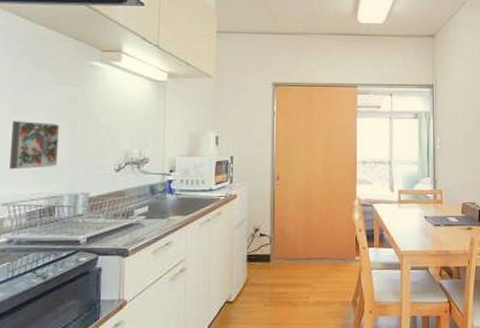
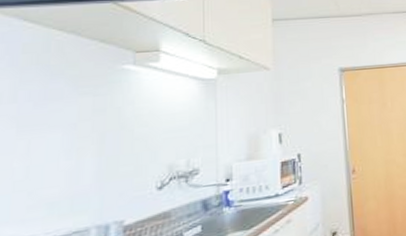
decorative tile: present [9,121,59,170] -> none [14,142,82,207]

